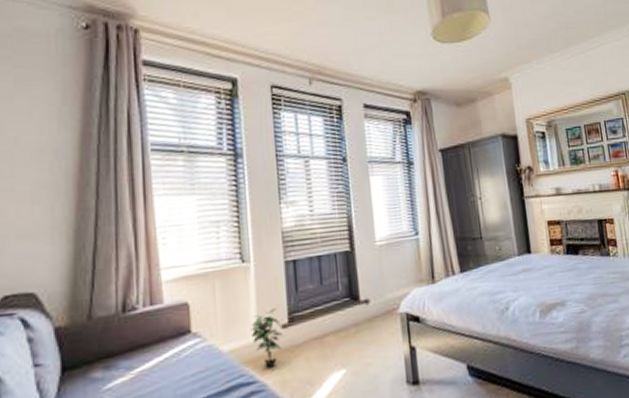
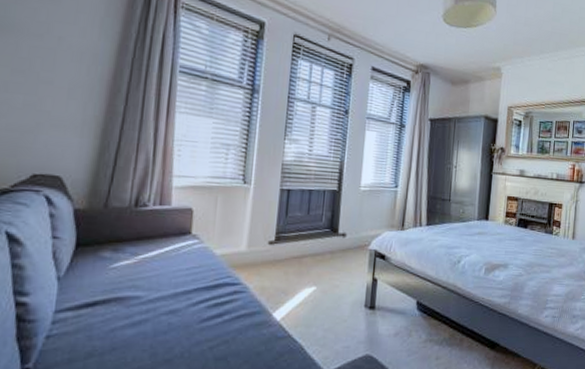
potted plant: present [250,307,282,368] -> none [241,226,269,274]

